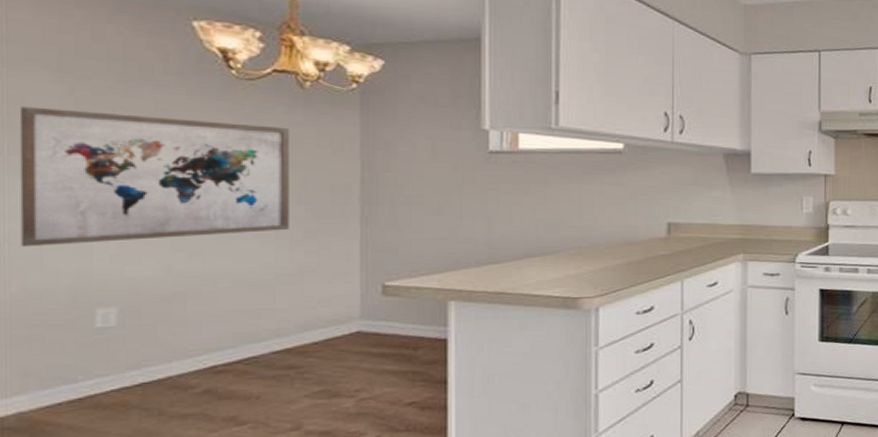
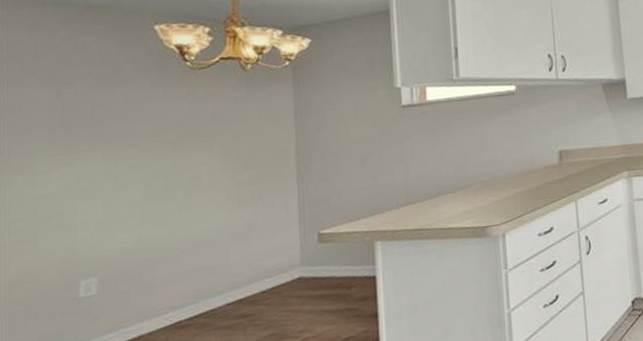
wall art: present [19,106,289,248] -> none [17,105,238,234]

